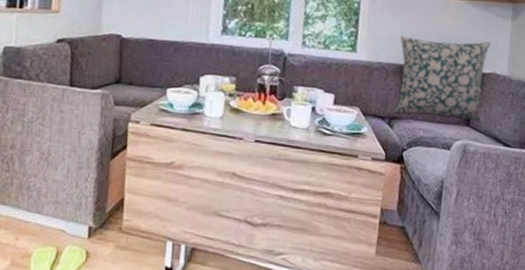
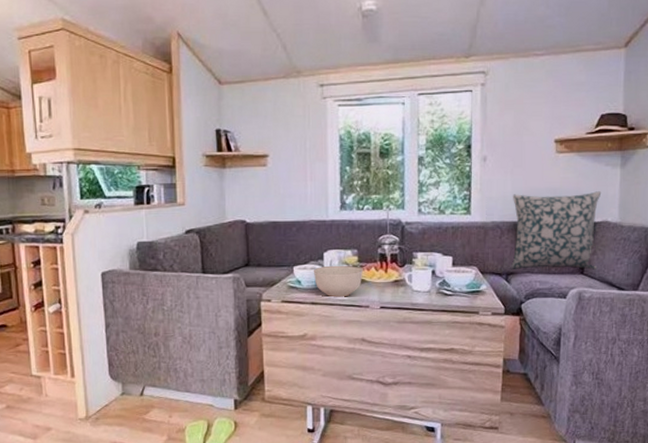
bowl: none [187,91,240,127] -> present [313,265,363,298]

